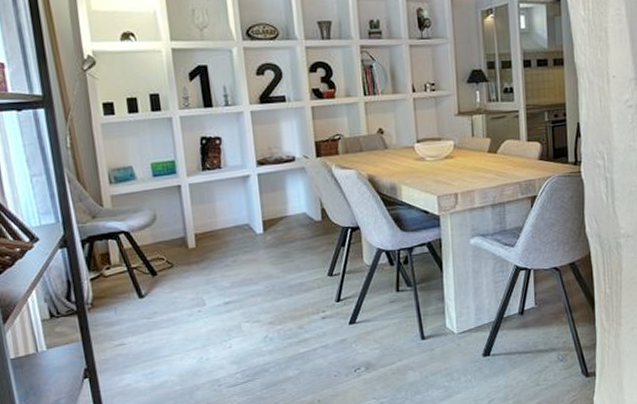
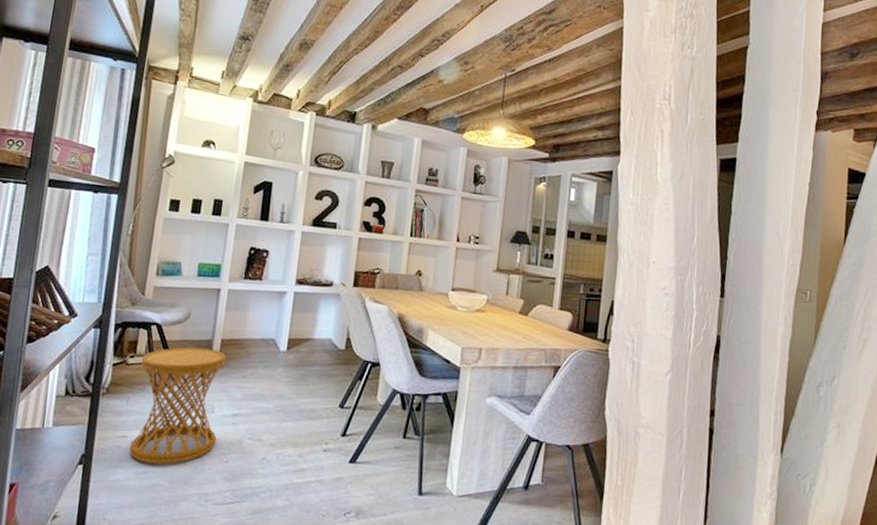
side table: none [118,245,215,364] -> present [129,347,227,465]

